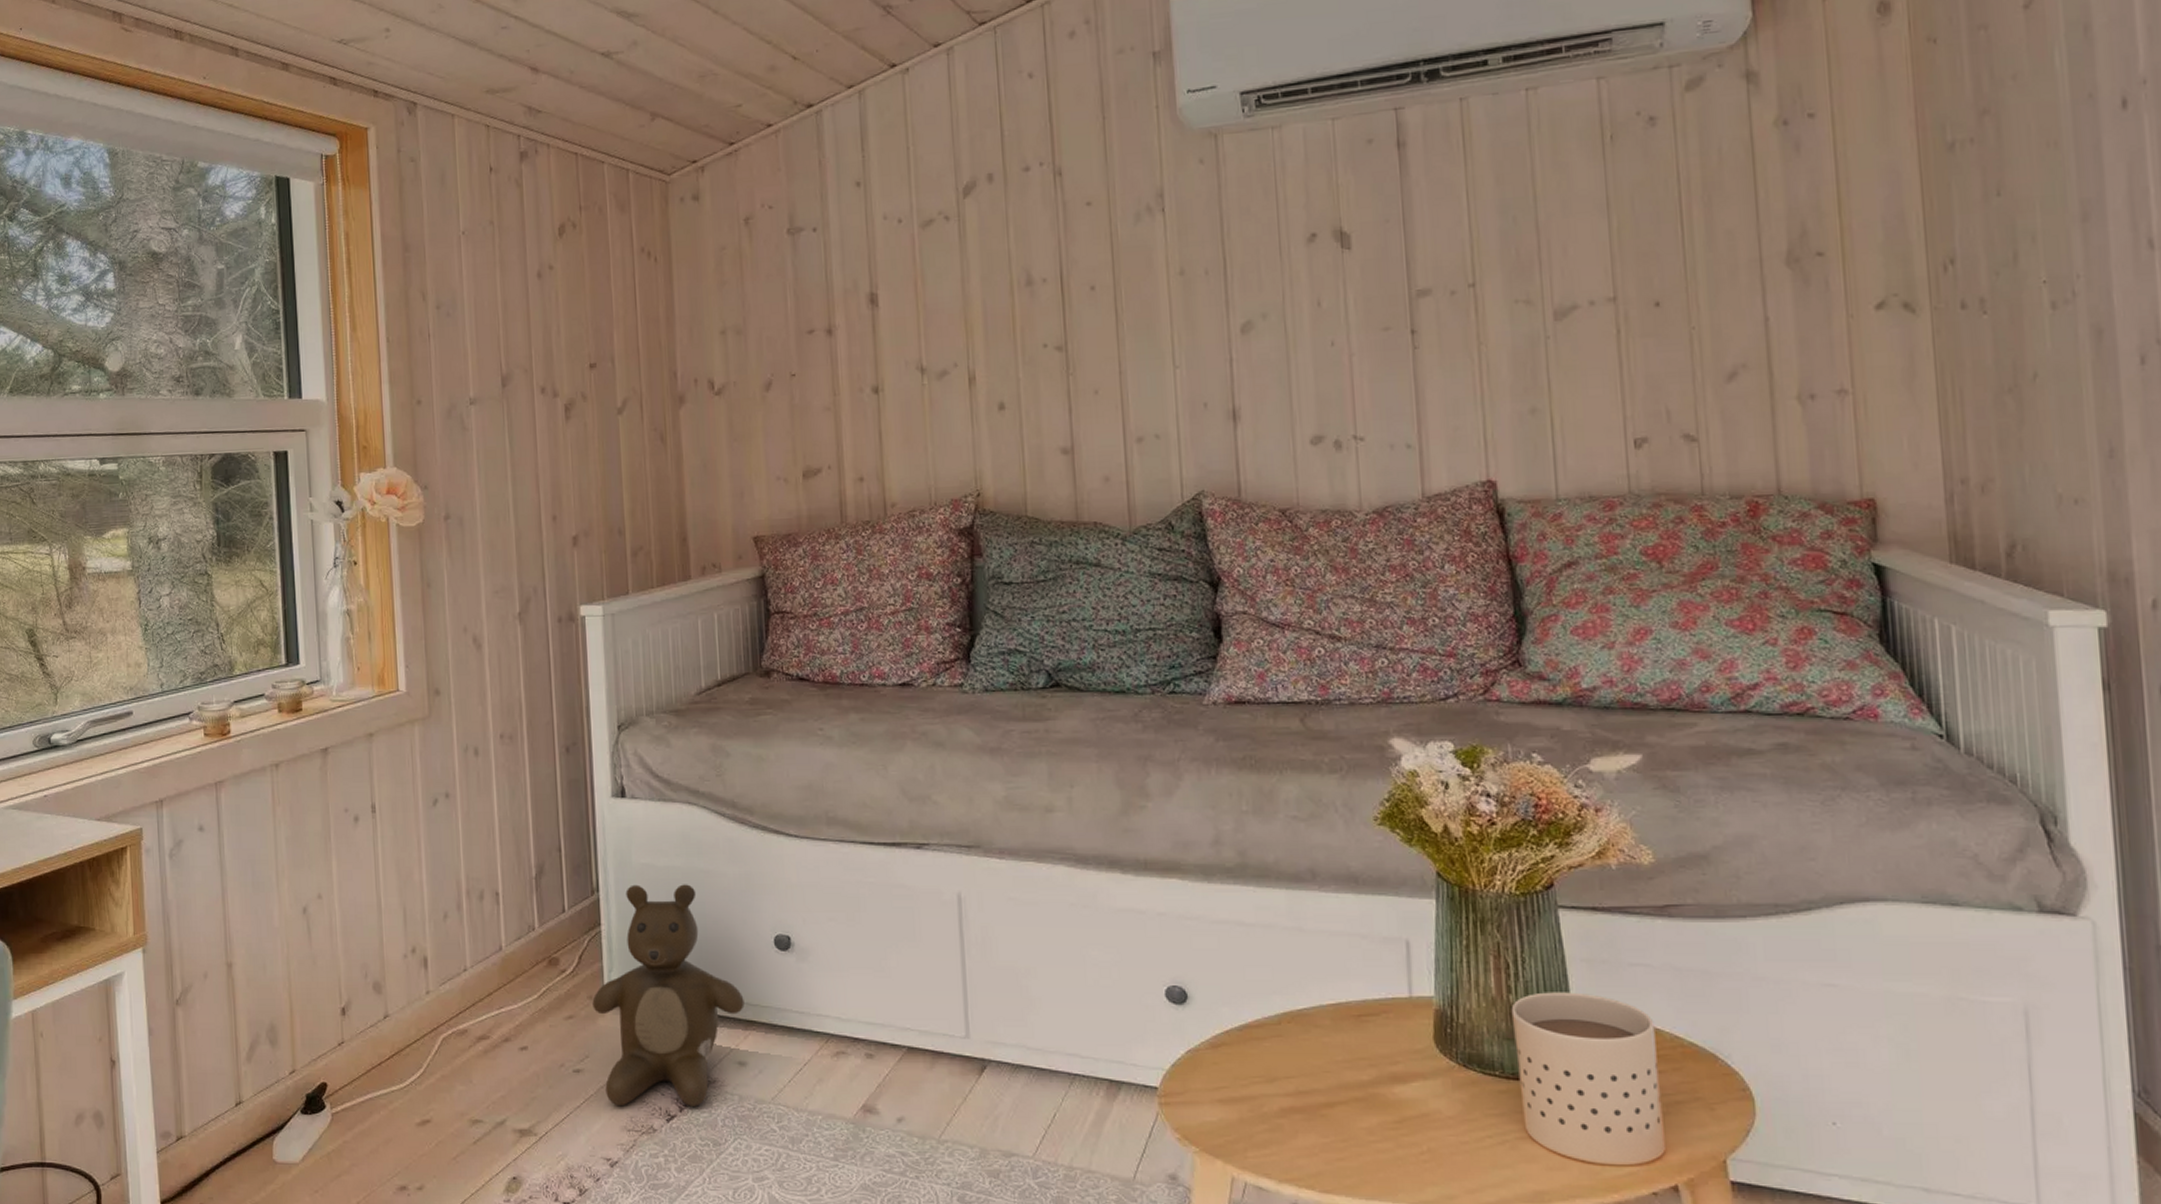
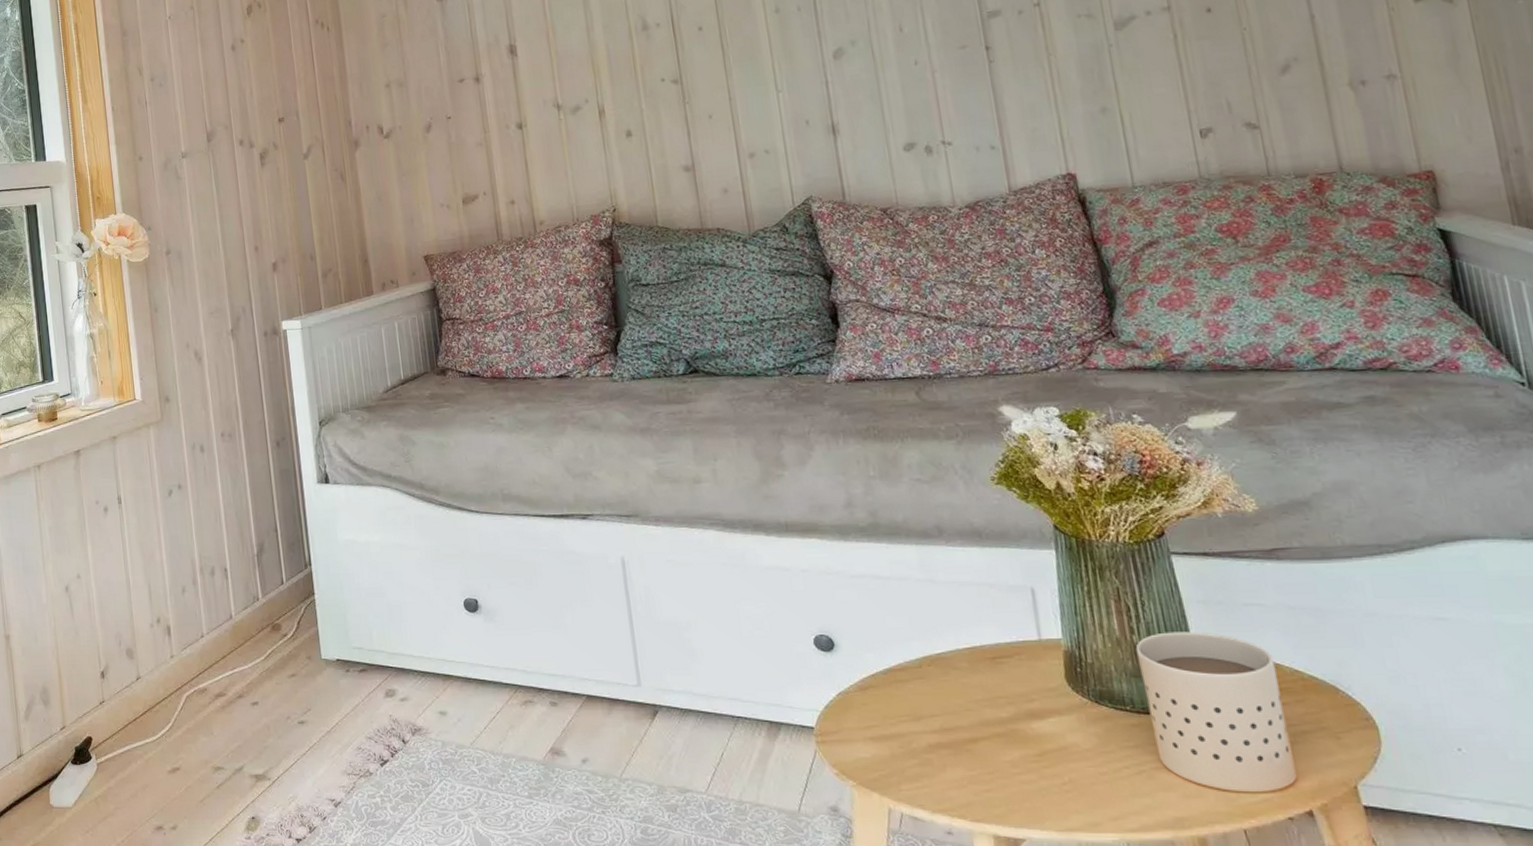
teddy bear: present [592,884,745,1107] -> none [311,556,442,753]

